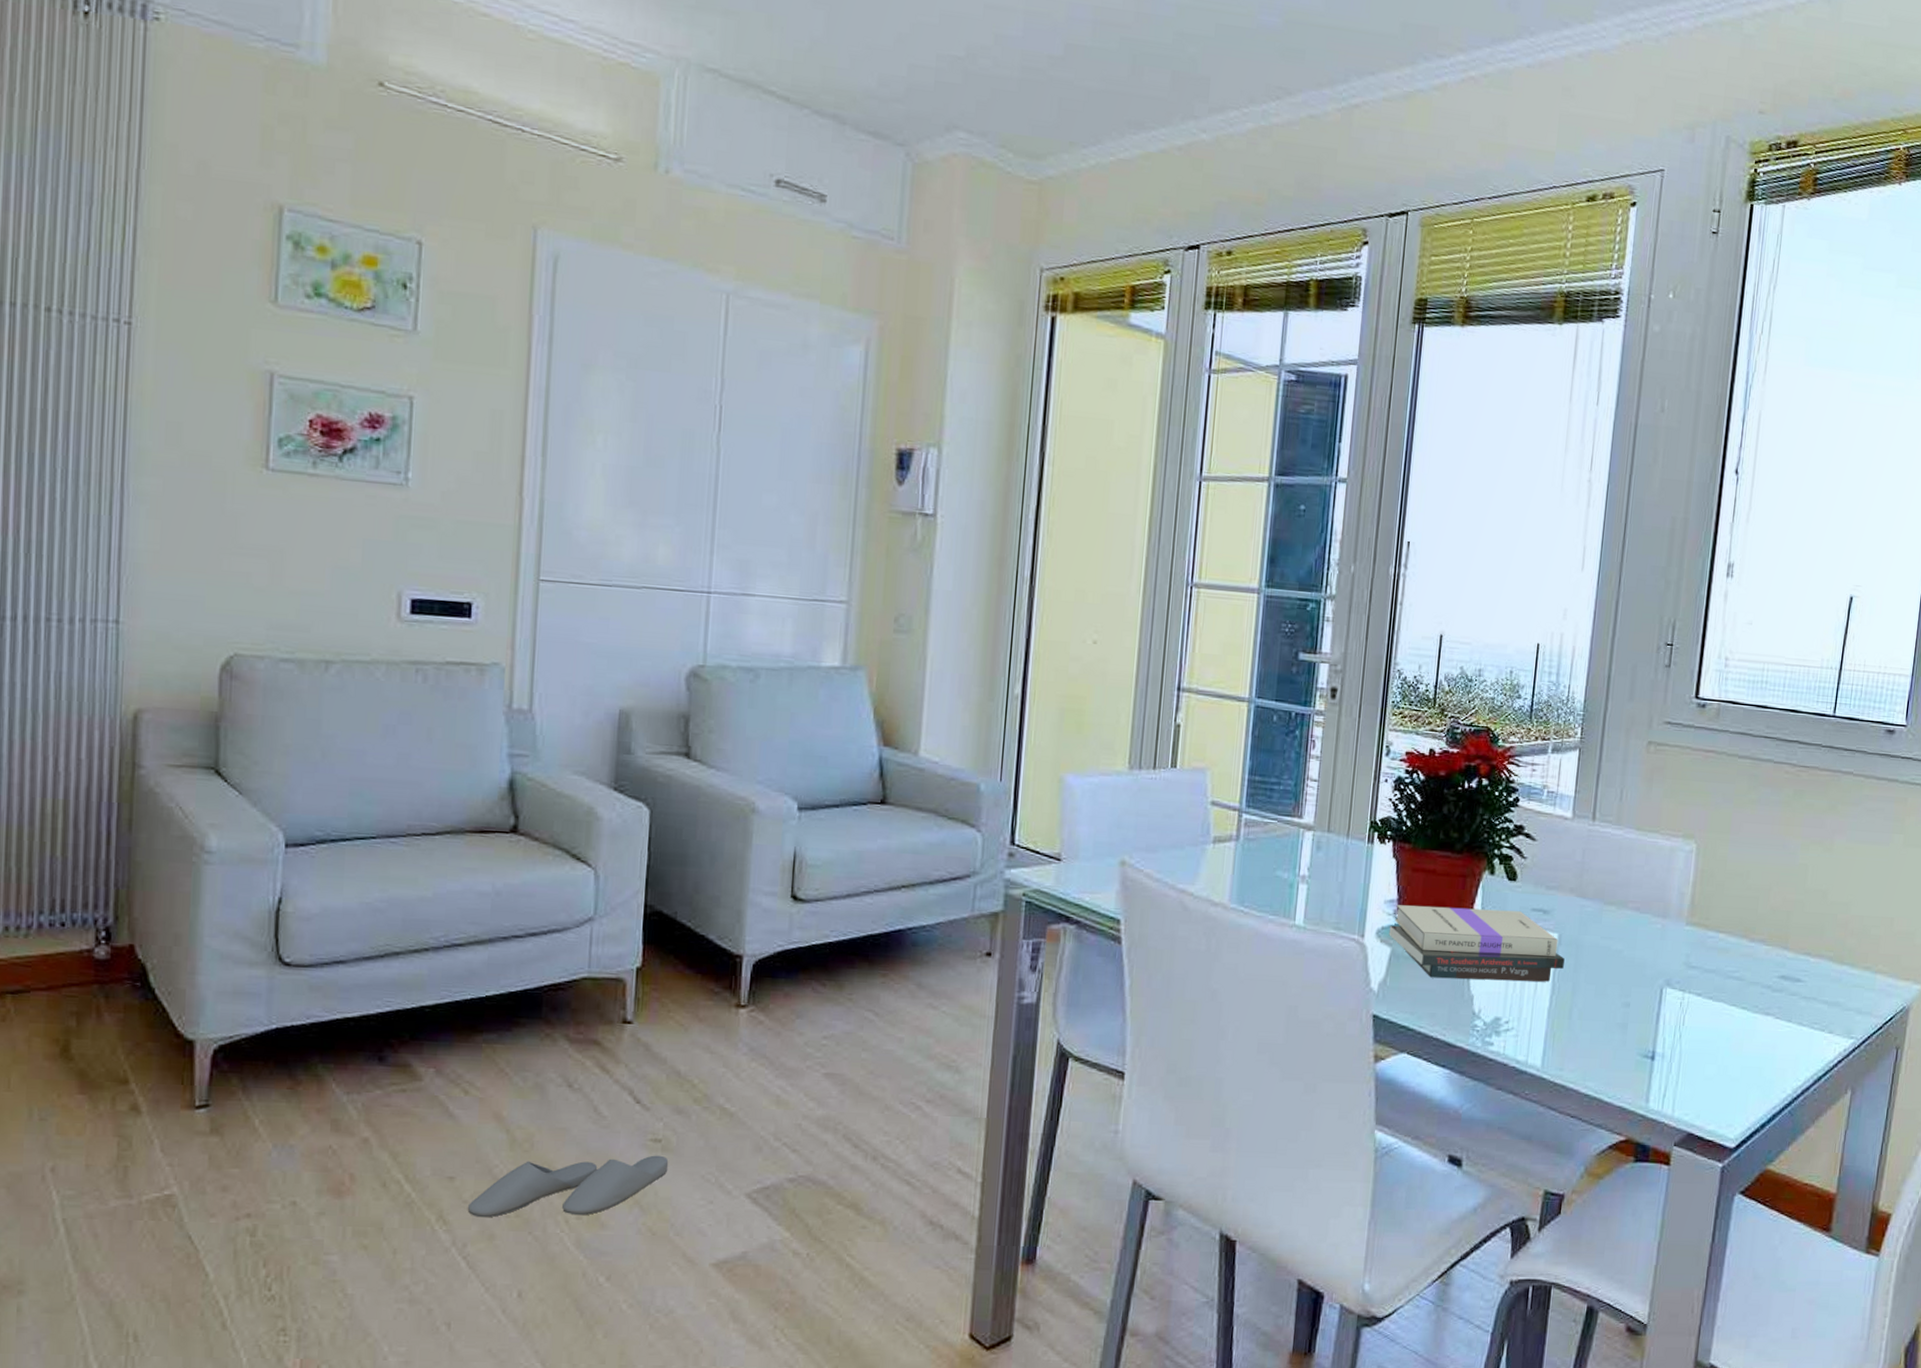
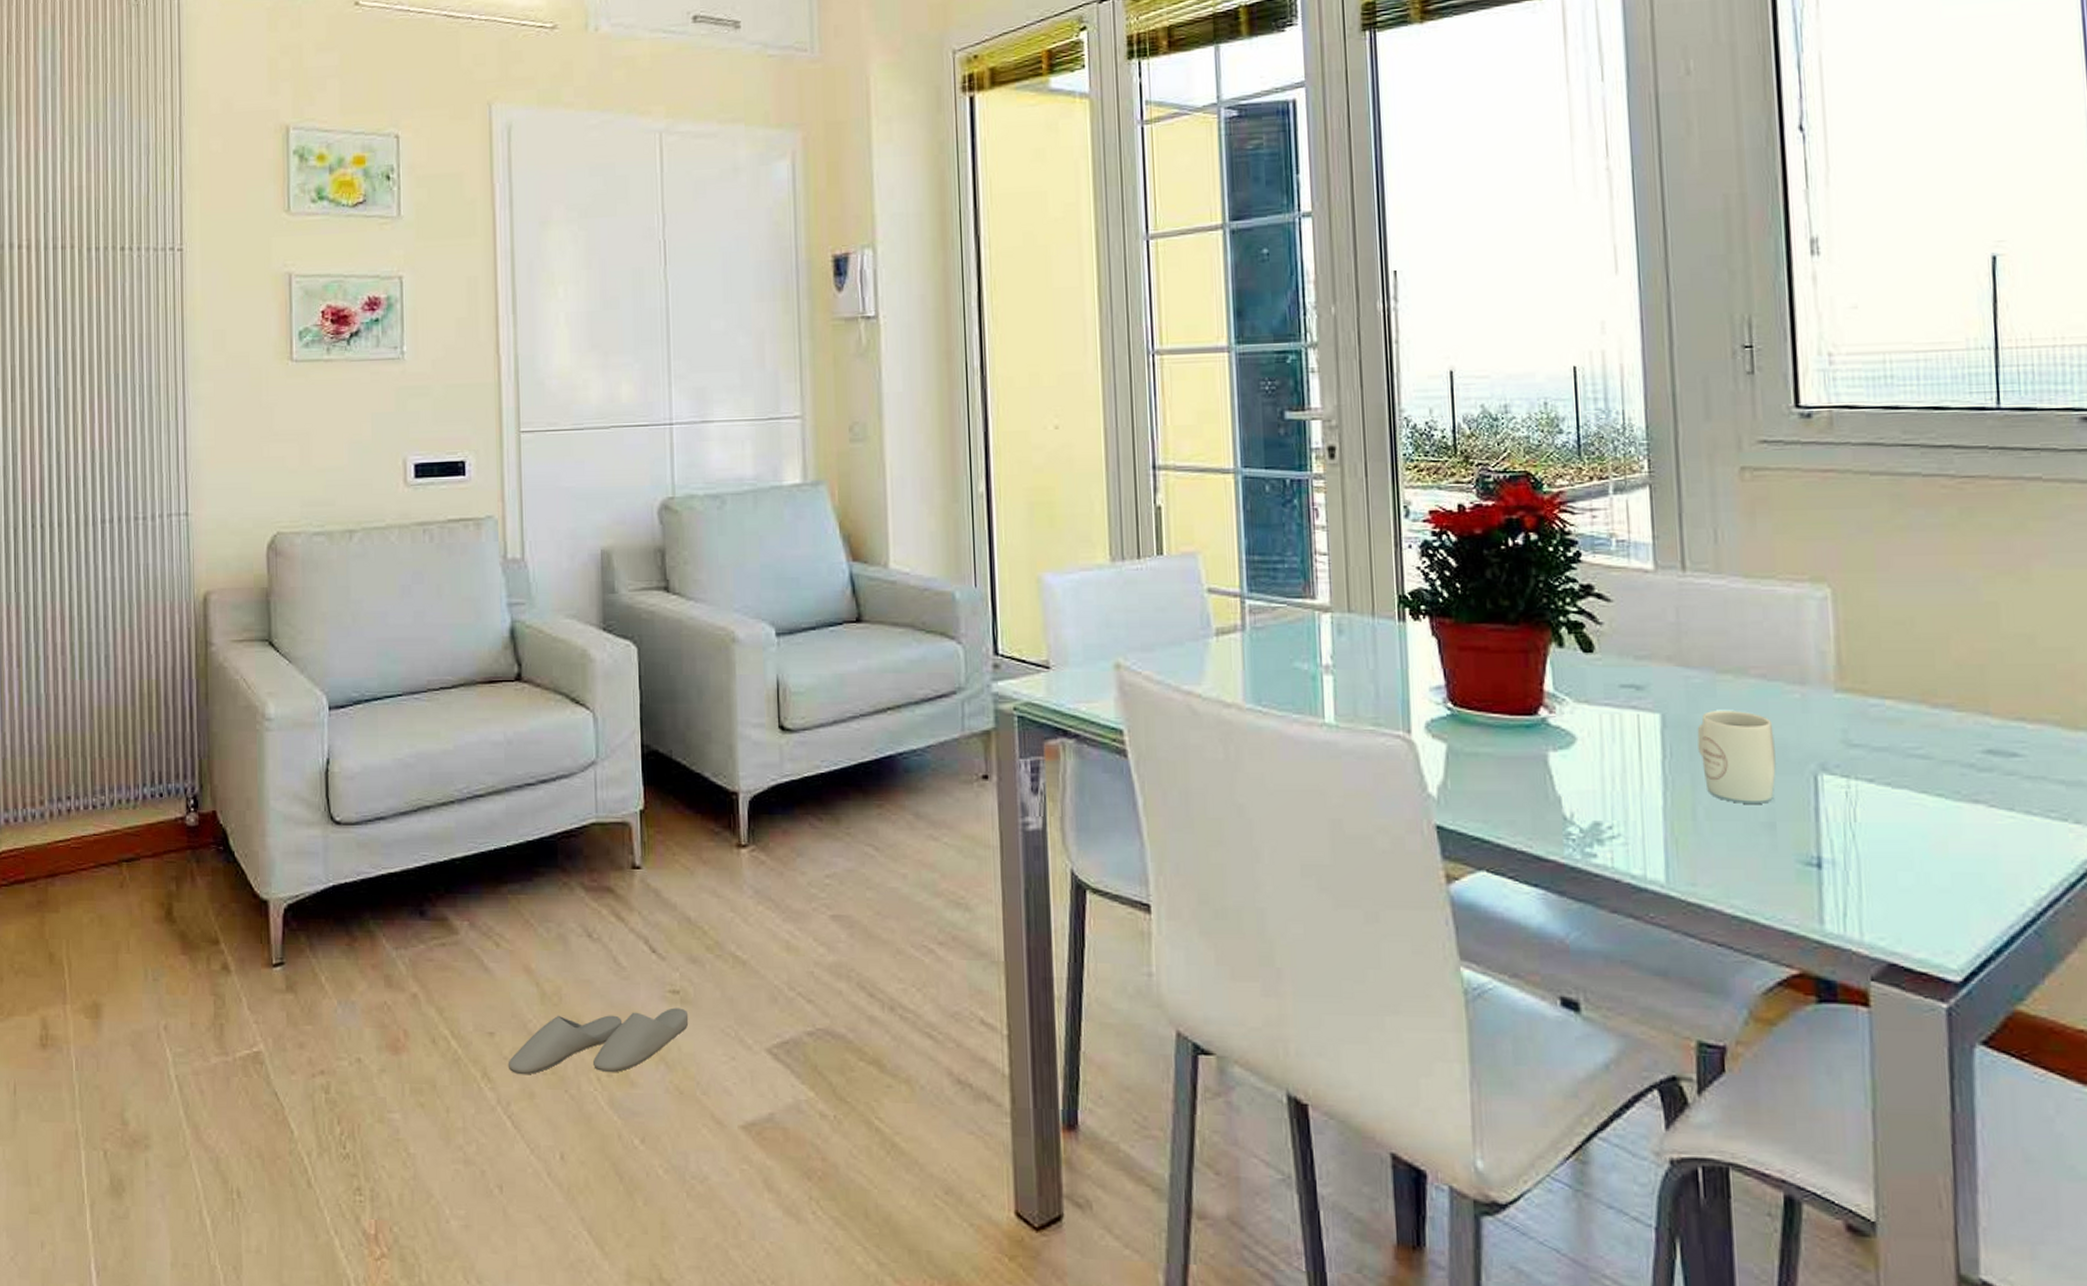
books: present [1389,905,1565,982] -> none [1440,689,1675,777]
mug: none [1581,934,1638,1009] -> present [1697,711,1776,804]

